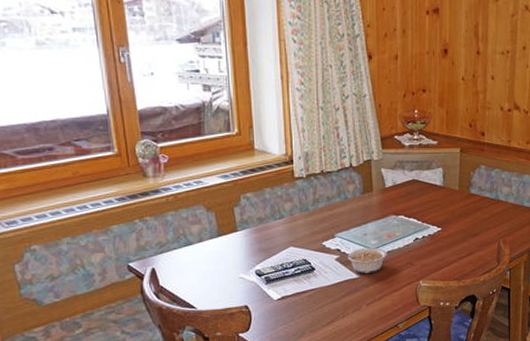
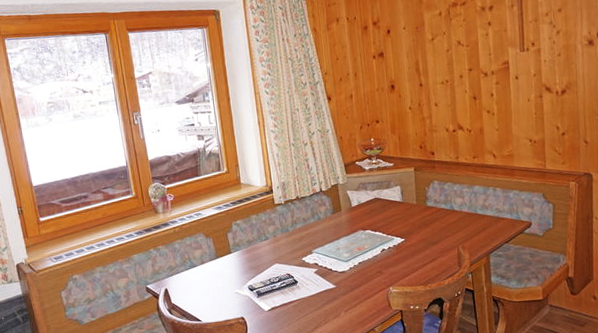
legume: present [339,248,387,274] -> none [317,260,359,284]

